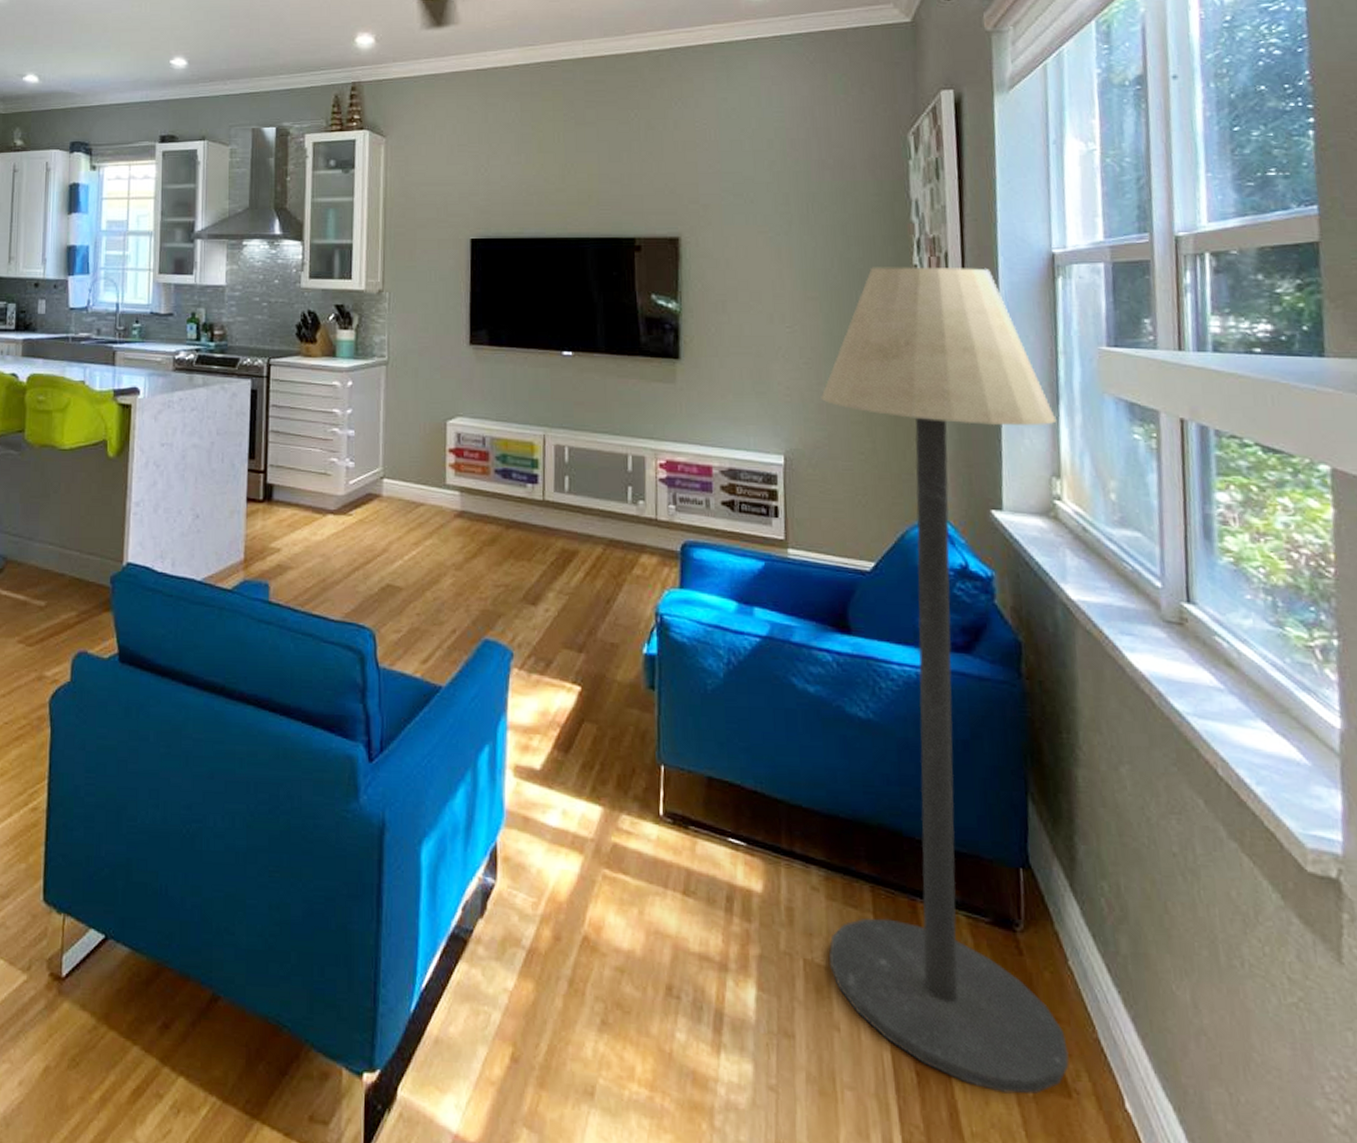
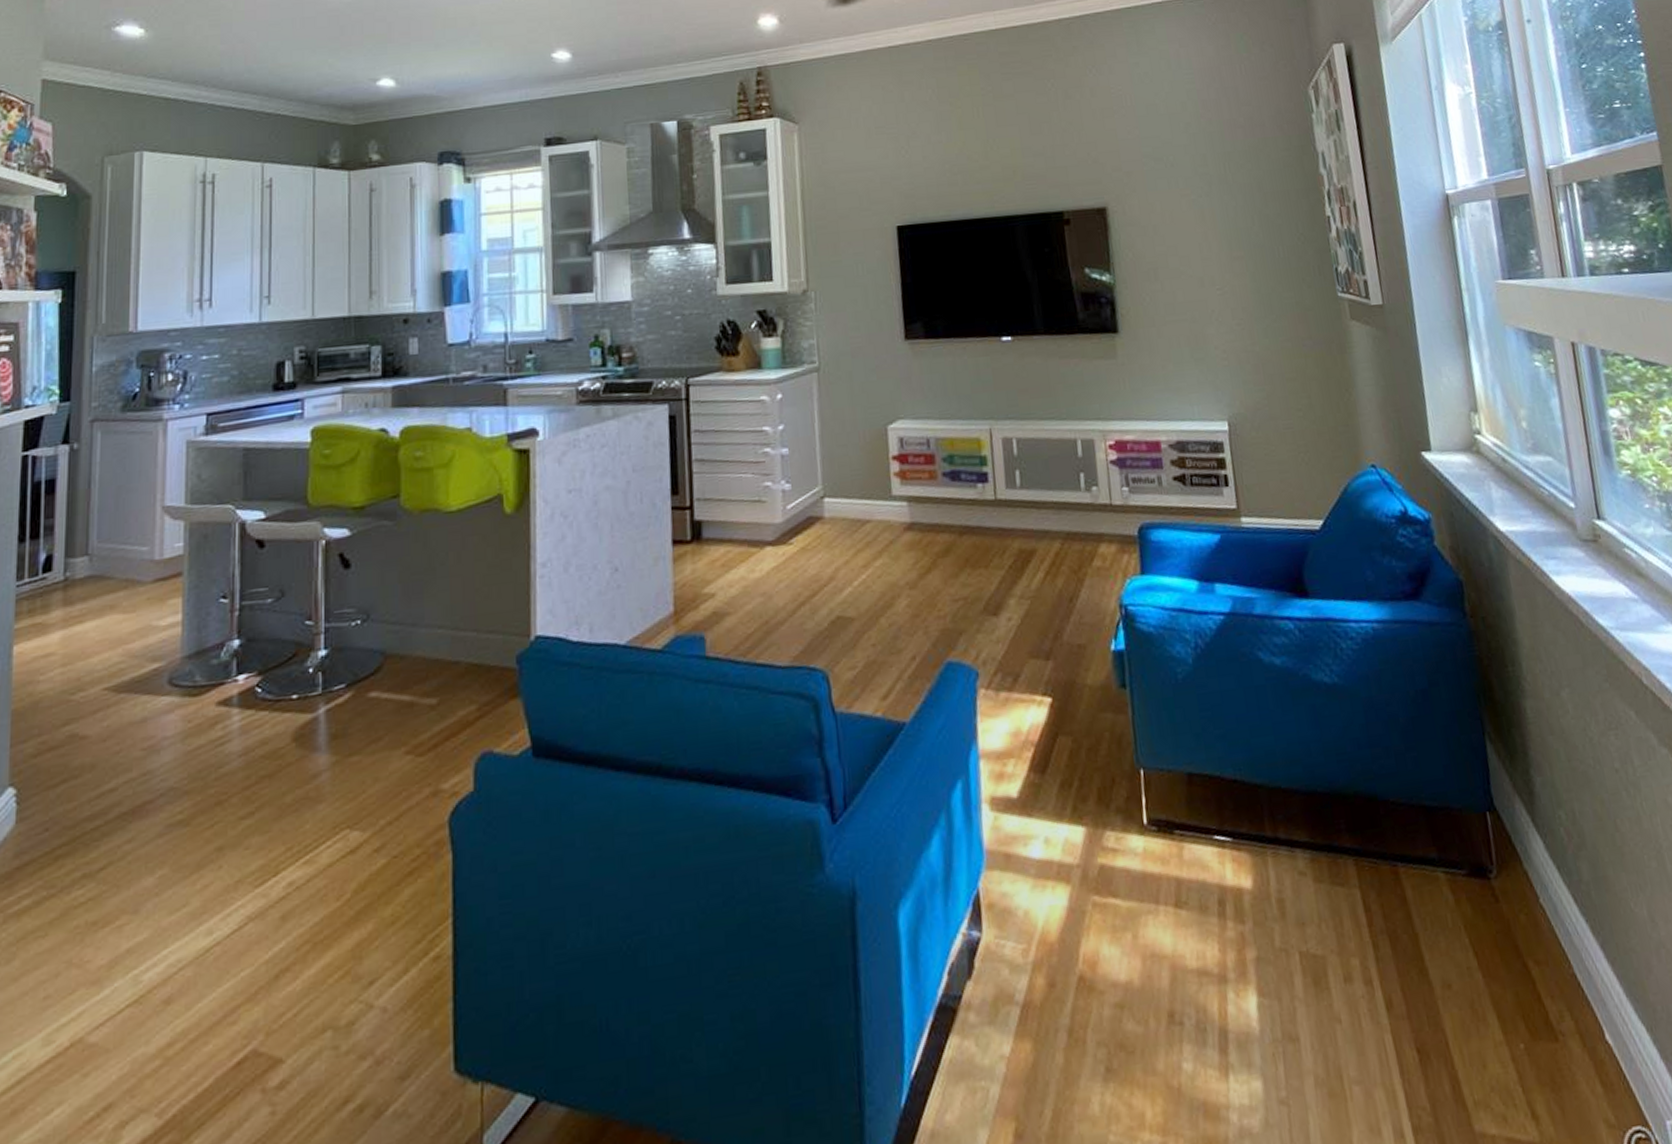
floor lamp: present [821,267,1070,1095] -> none [1256,214,1553,1052]

